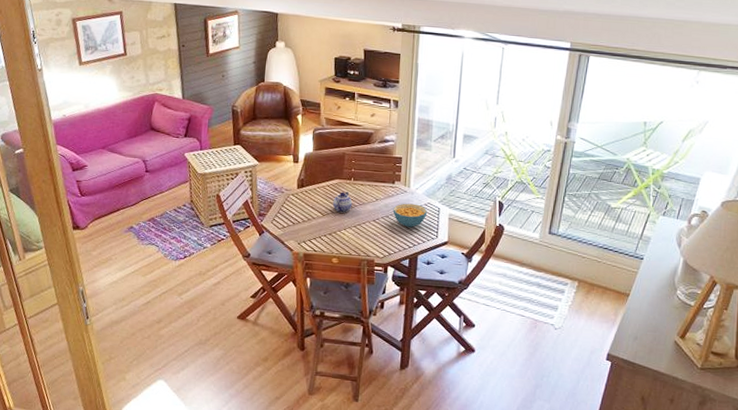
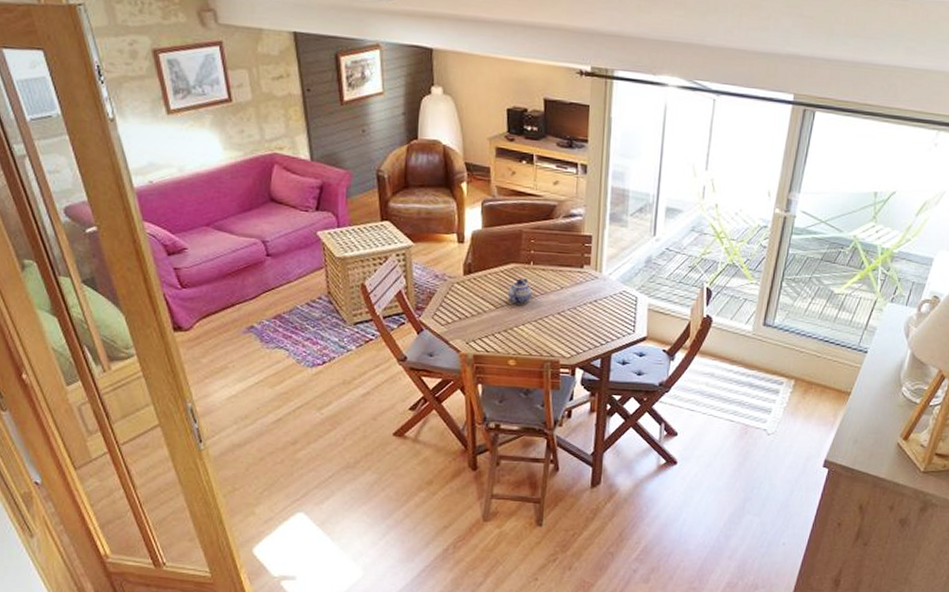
cereal bowl: present [393,203,428,227] -> none [581,291,623,321]

